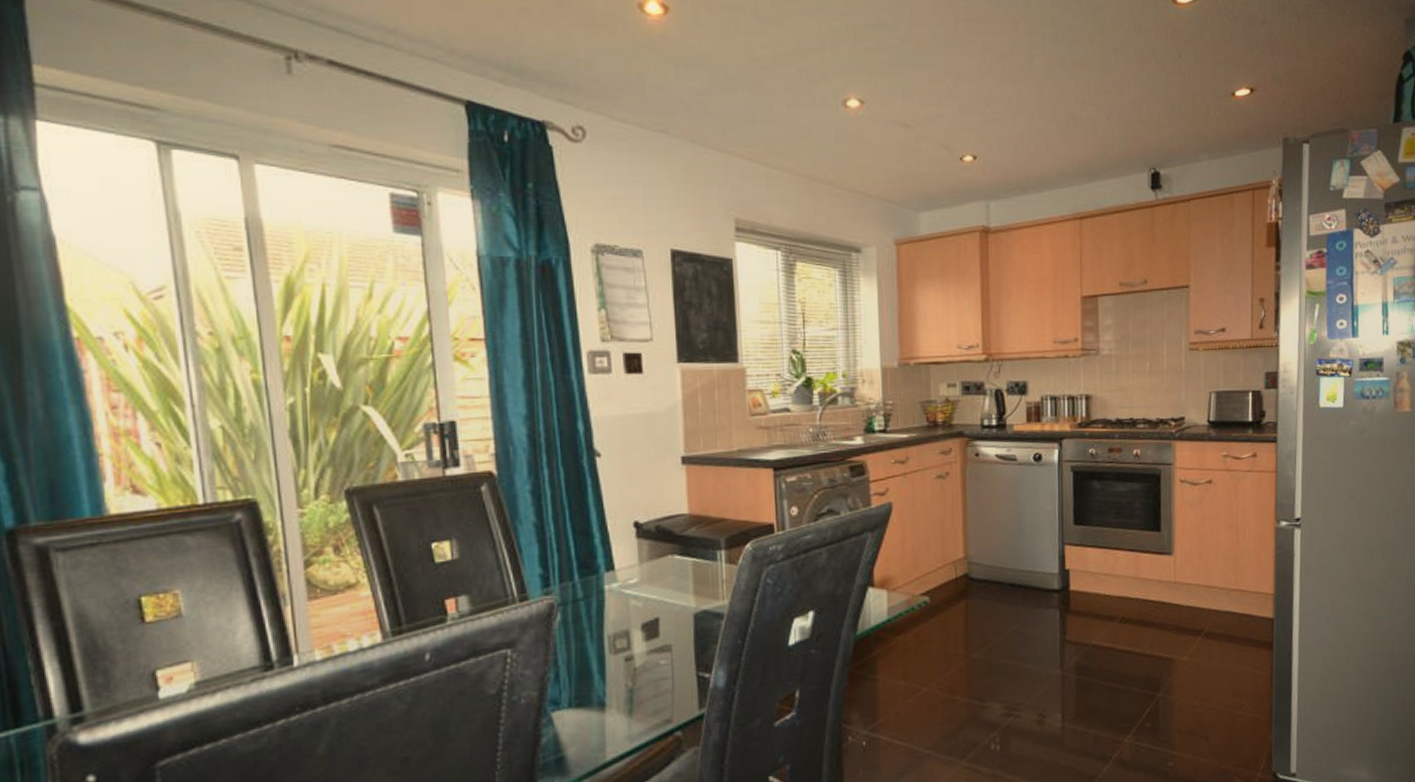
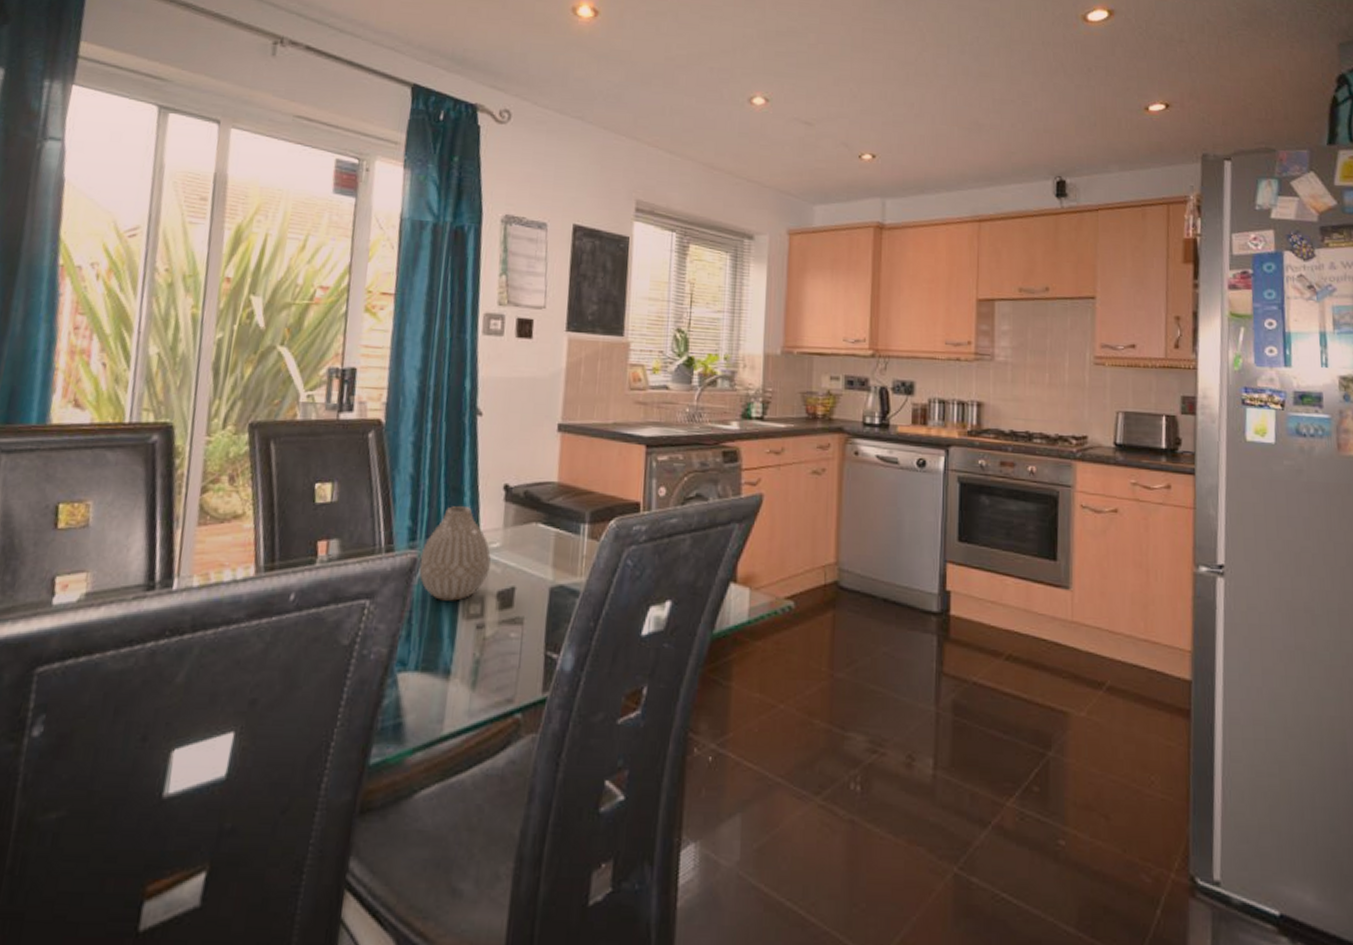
vase: none [557,548,631,640] -> present [418,506,491,601]

